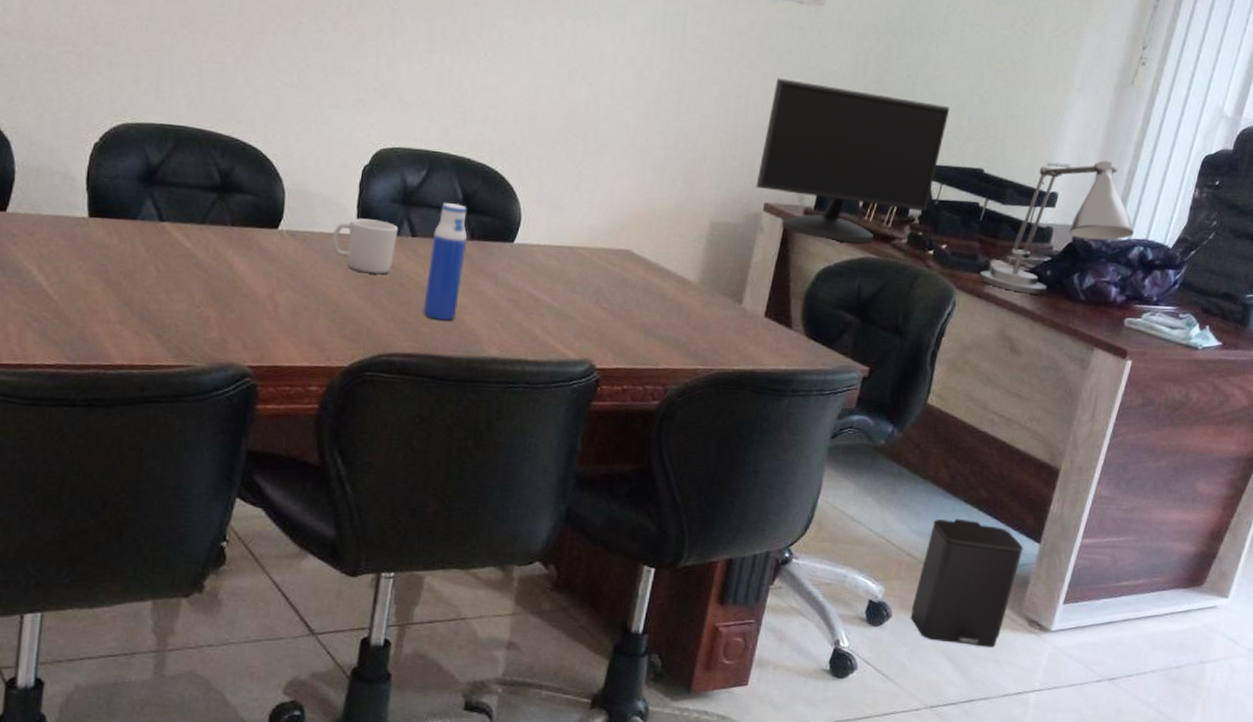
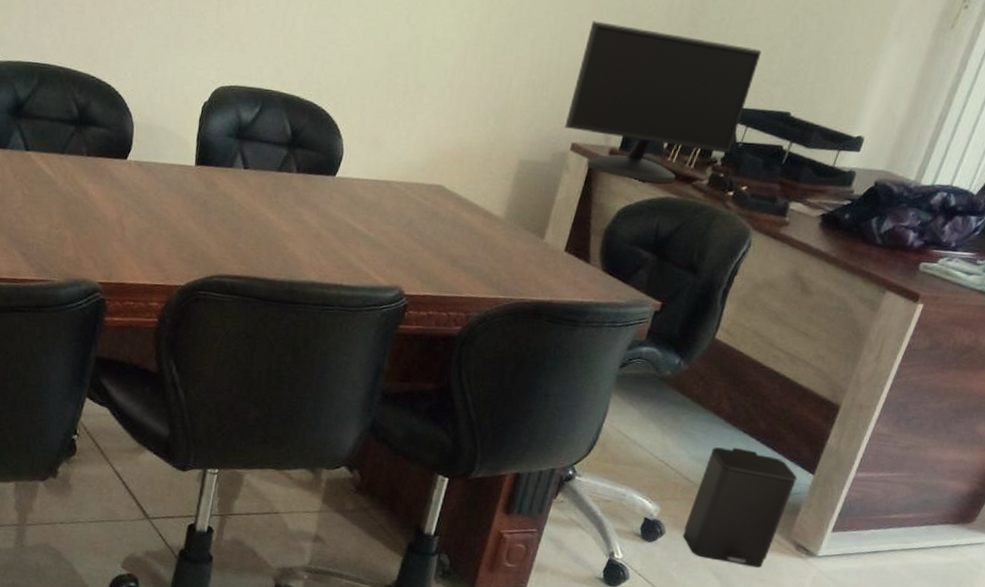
mug: present [332,218,399,275] -> none [174,150,233,203]
water bottle: present [423,203,468,321] -> none [251,138,295,247]
desk lamp: present [978,160,1134,295] -> none [776,105,939,238]

